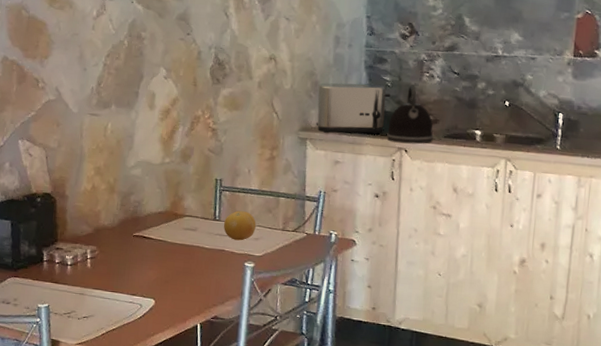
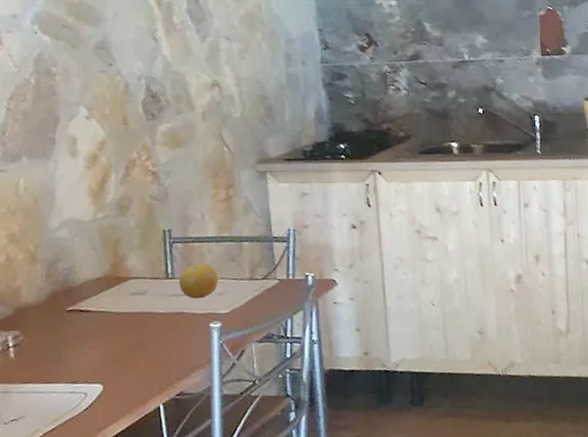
toaster: present [316,82,391,135] -> none [273,103,356,163]
kettle: present [387,85,434,145] -> none [357,100,408,166]

